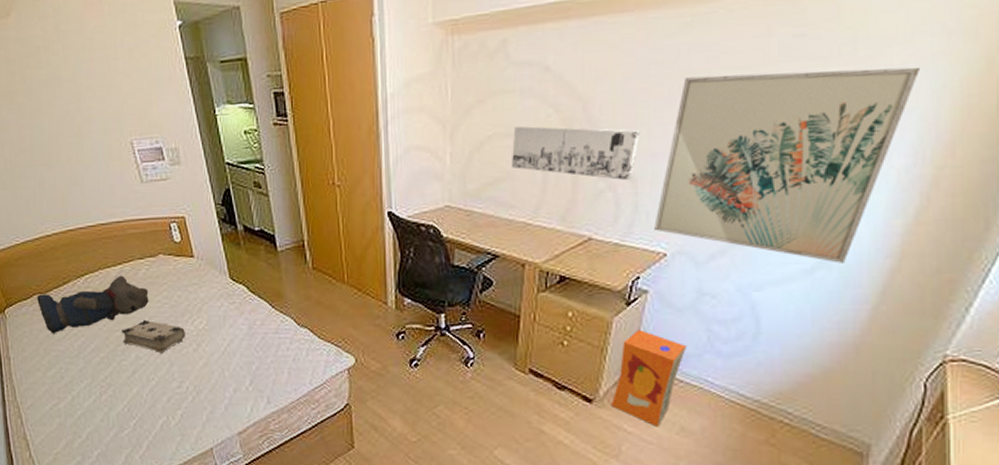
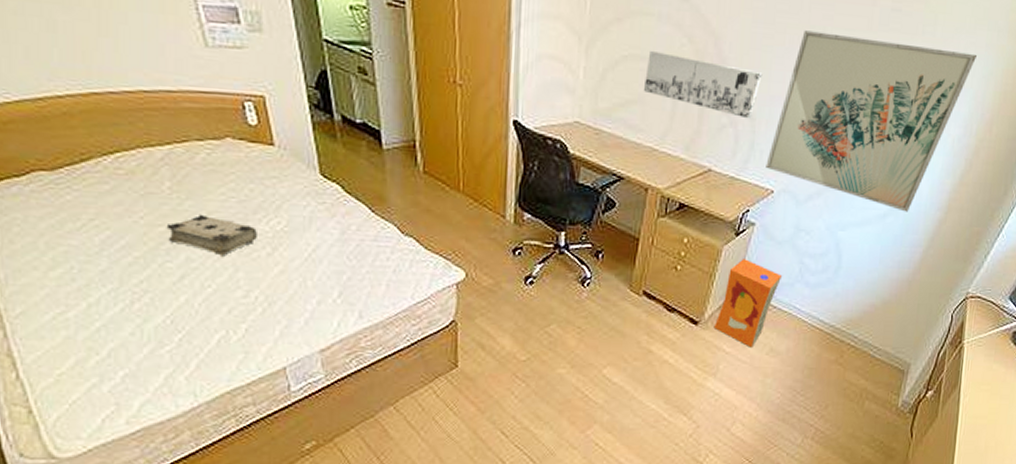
teddy bear: present [37,275,149,334] -> none [37,158,209,224]

